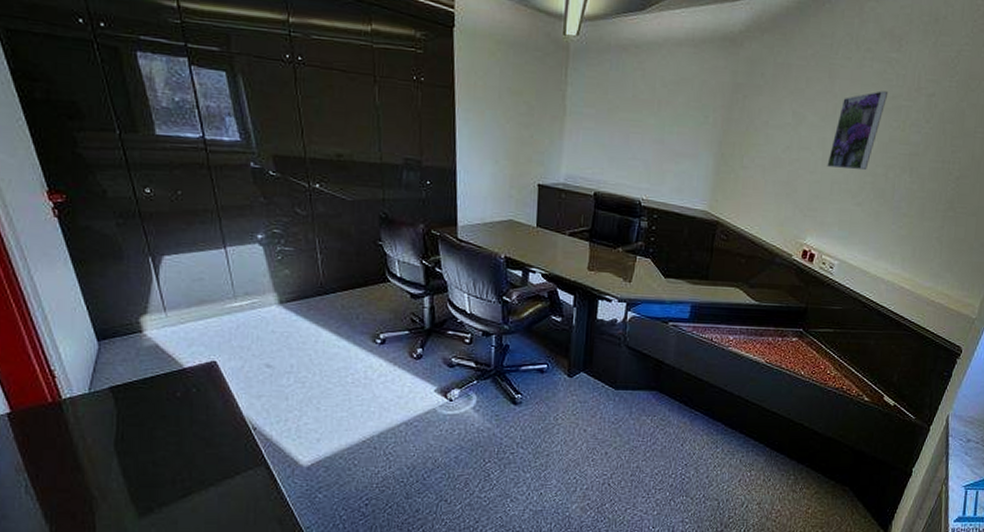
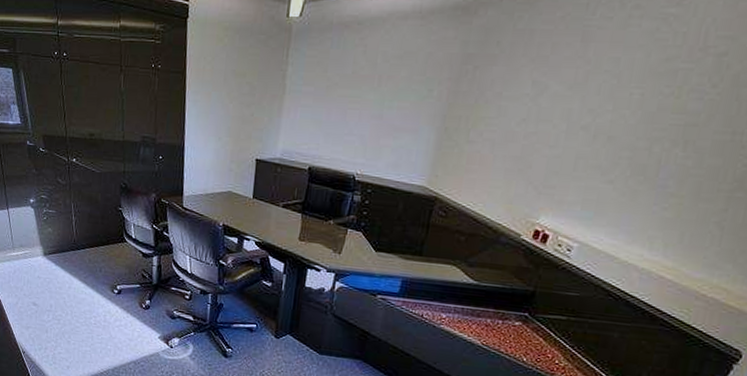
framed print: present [827,91,889,171] -> none [571,53,661,144]

